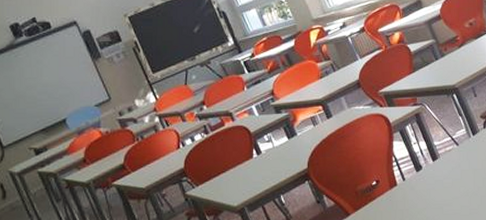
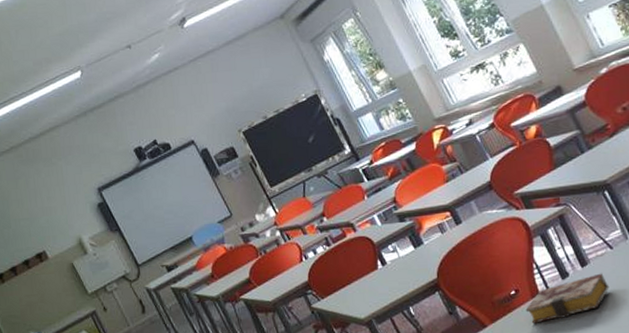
book: none [384,167,455,212] -> present [525,273,610,324]

